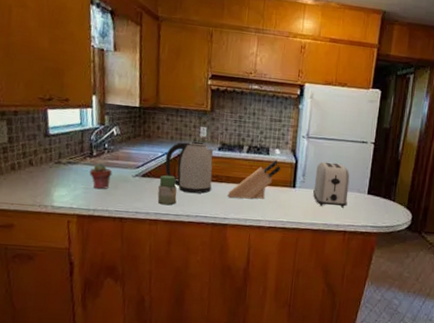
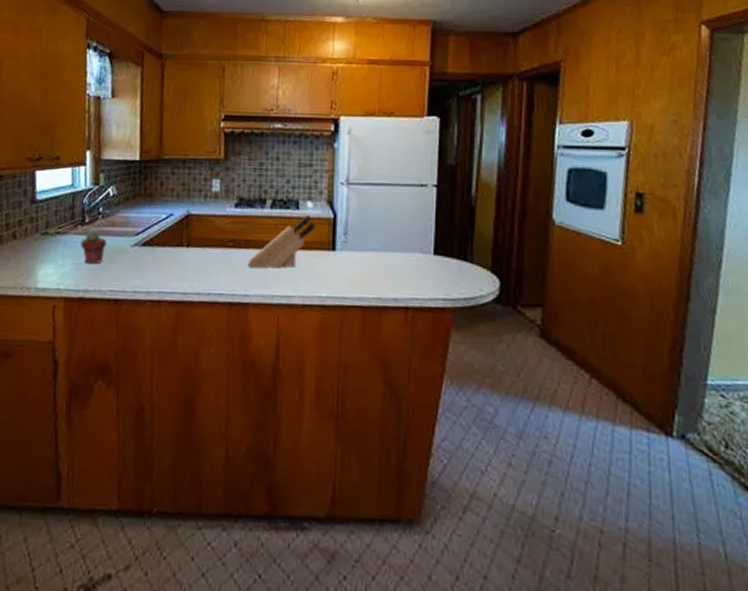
jar: present [157,174,177,206] -> none [161,242,185,281]
kettle: present [165,141,214,194] -> none [170,197,229,265]
toaster: present [313,161,350,208] -> none [360,214,408,275]

